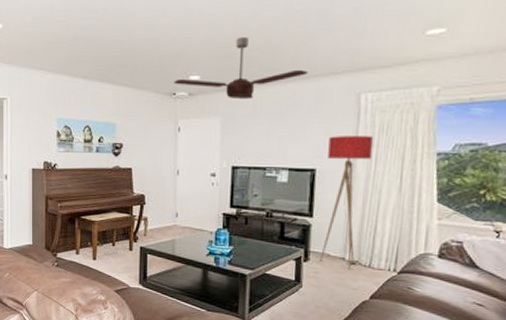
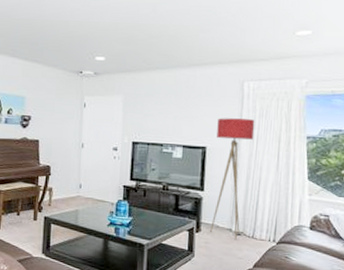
ceiling fan: present [173,36,308,100] -> none [81,25,200,81]

